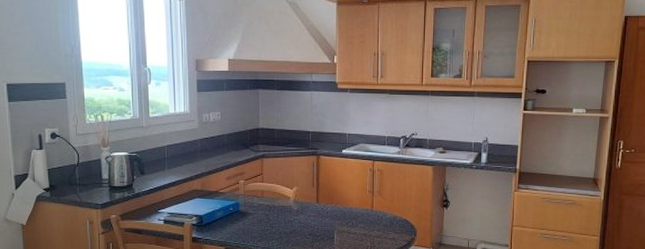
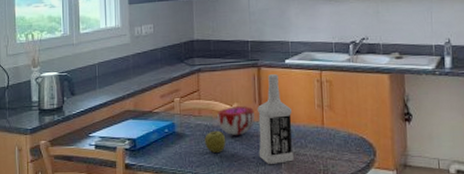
apple: none [266,210,286,229] -> present [204,130,226,153]
decorative bowl: none [279,190,312,215] -> present [217,106,255,135]
vodka: none [314,162,345,240] -> present [258,74,294,164]

